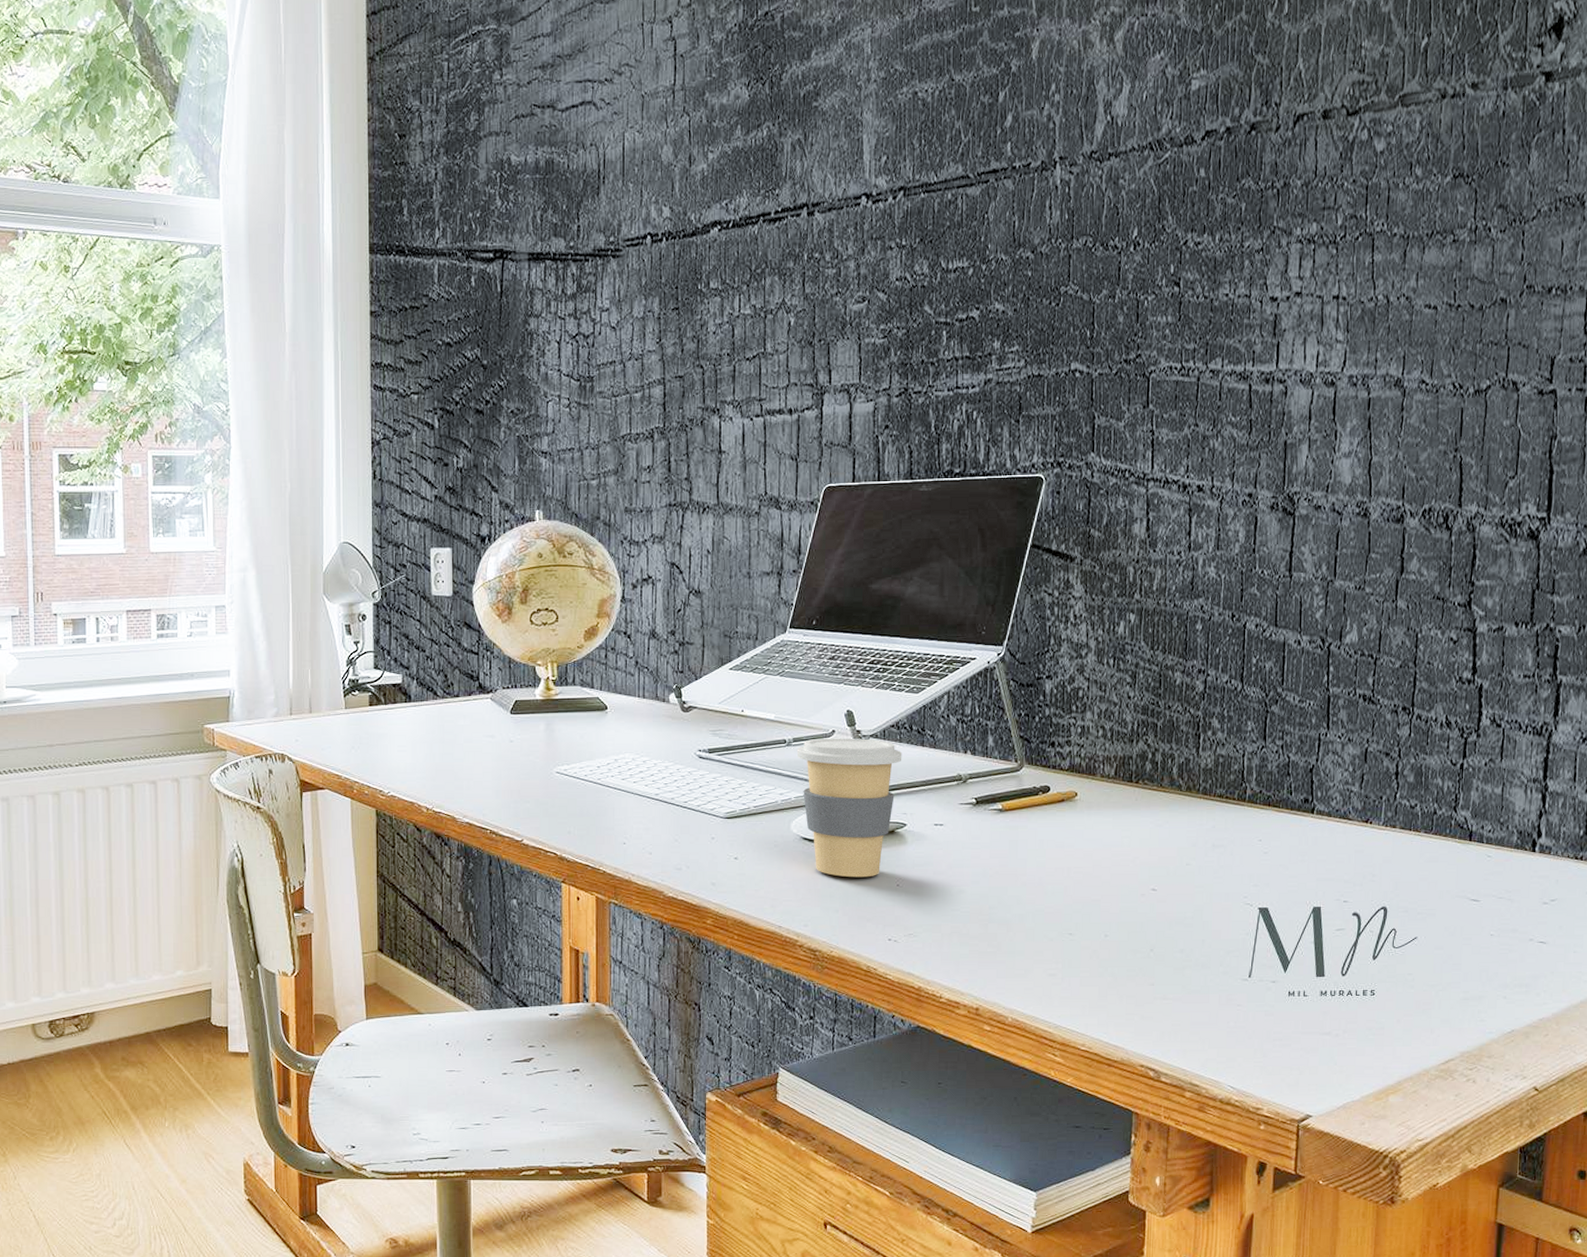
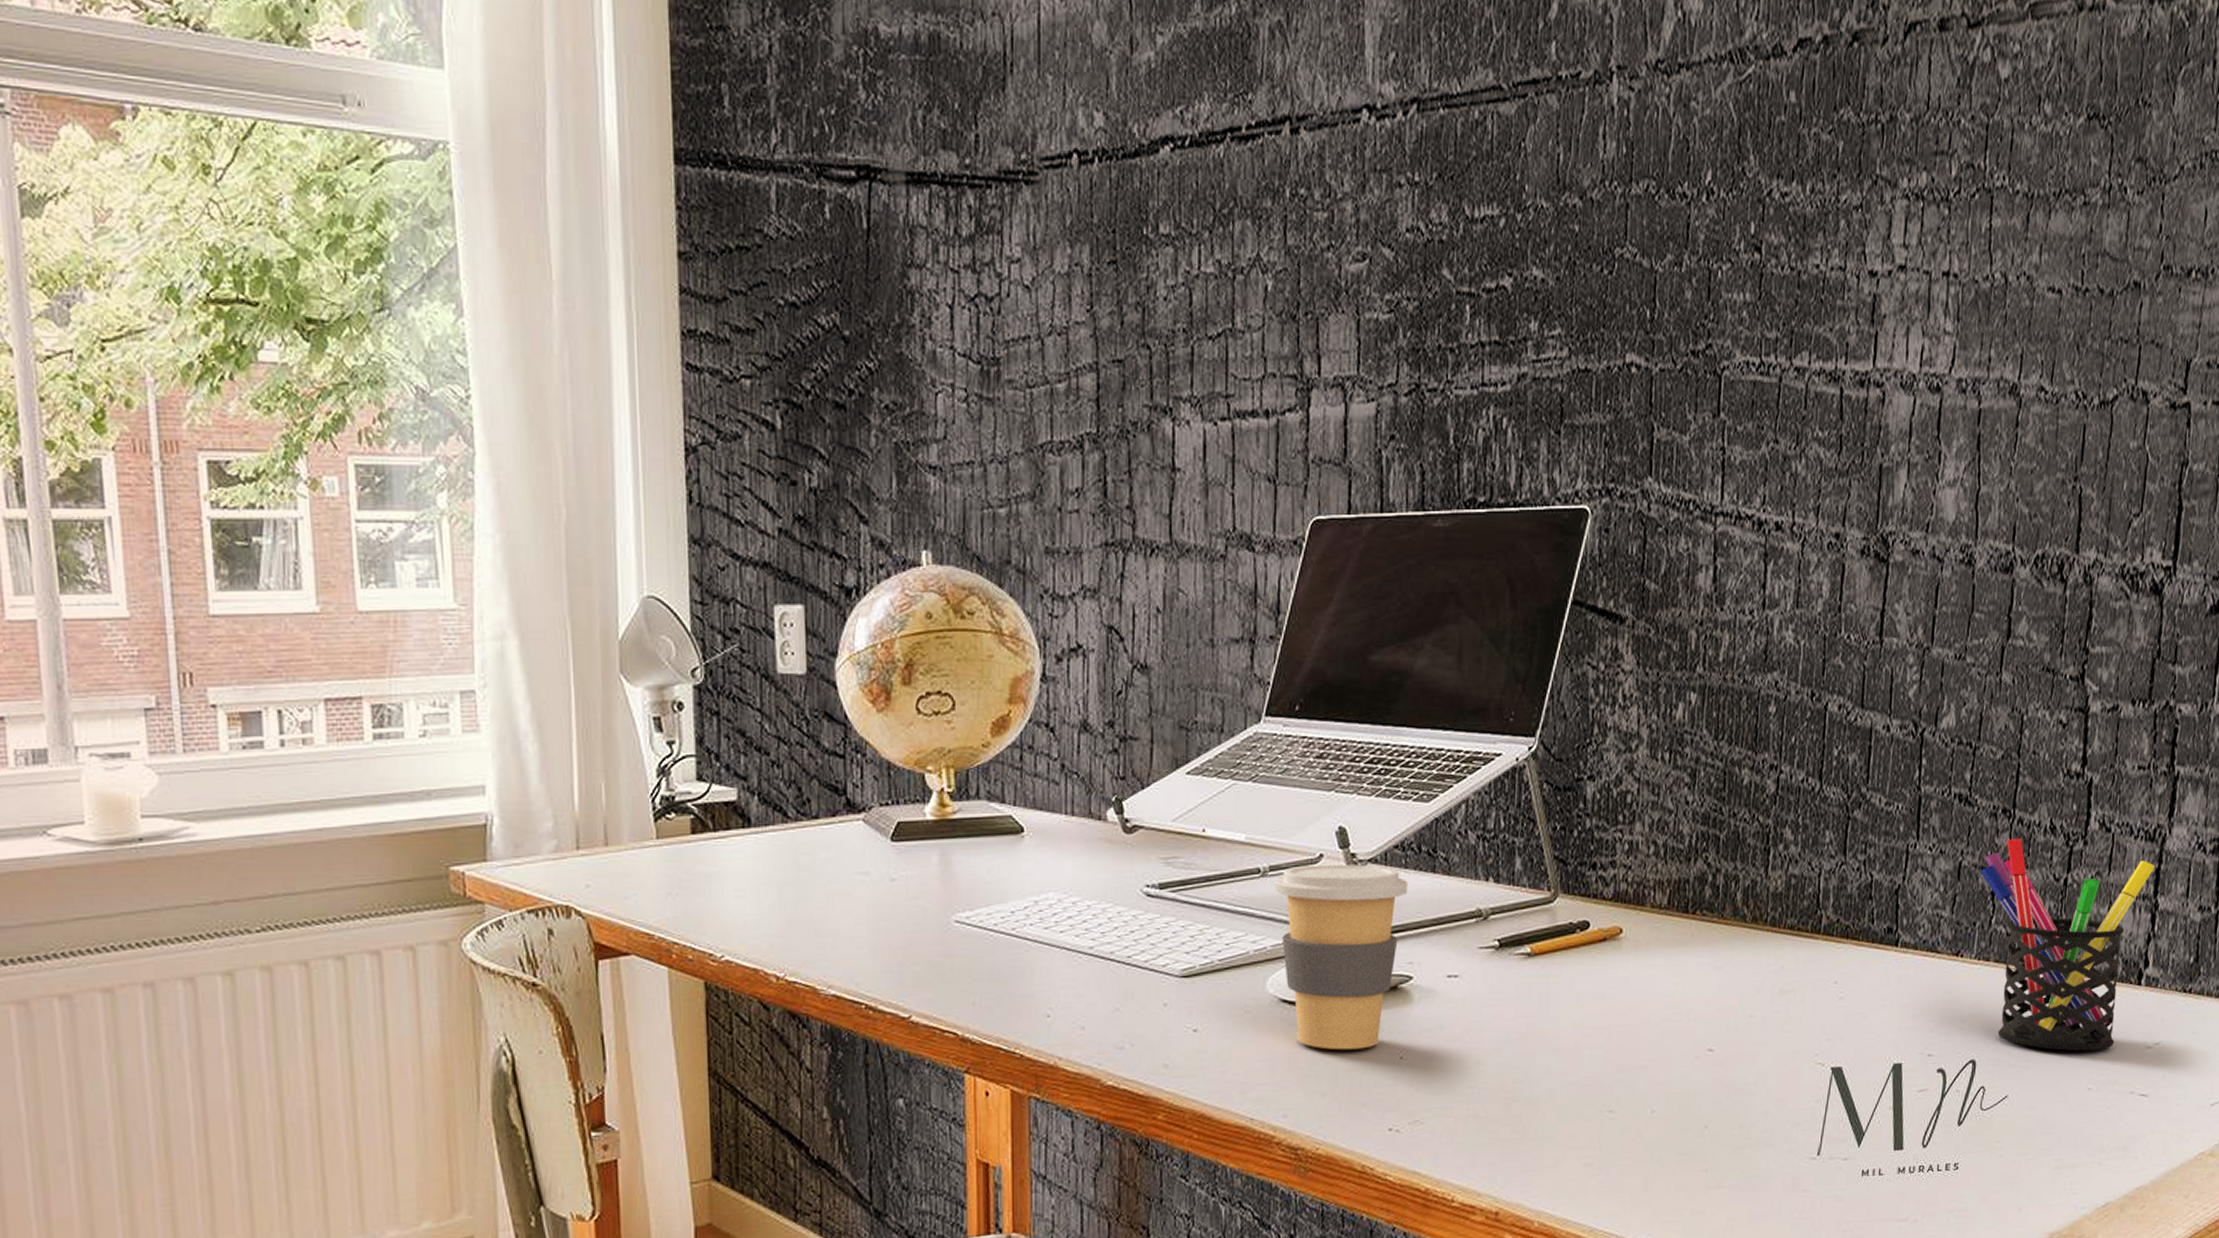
pen holder: none [1384,731,1544,904] -> present [1980,839,2155,1051]

